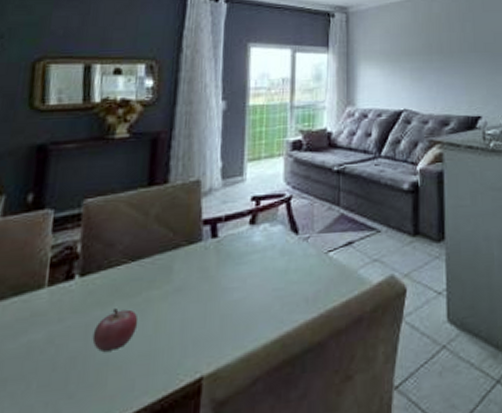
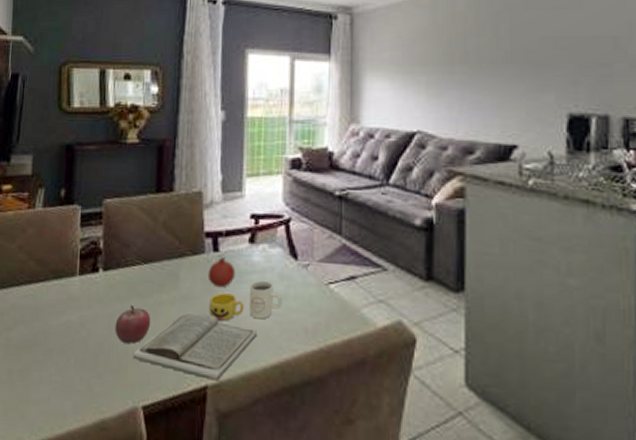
book: none [114,302,257,370] -> present [133,313,257,381]
fruit: none [205,242,236,273] -> present [207,257,236,288]
cup: none [205,277,244,307] -> present [208,293,244,321]
mug: none [248,258,283,298] -> present [248,280,282,320]

